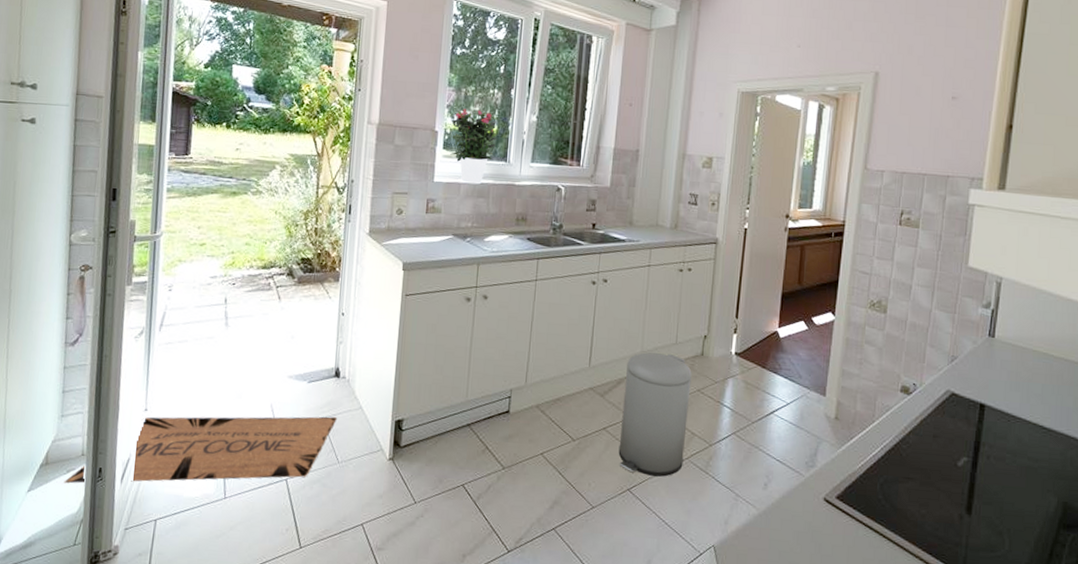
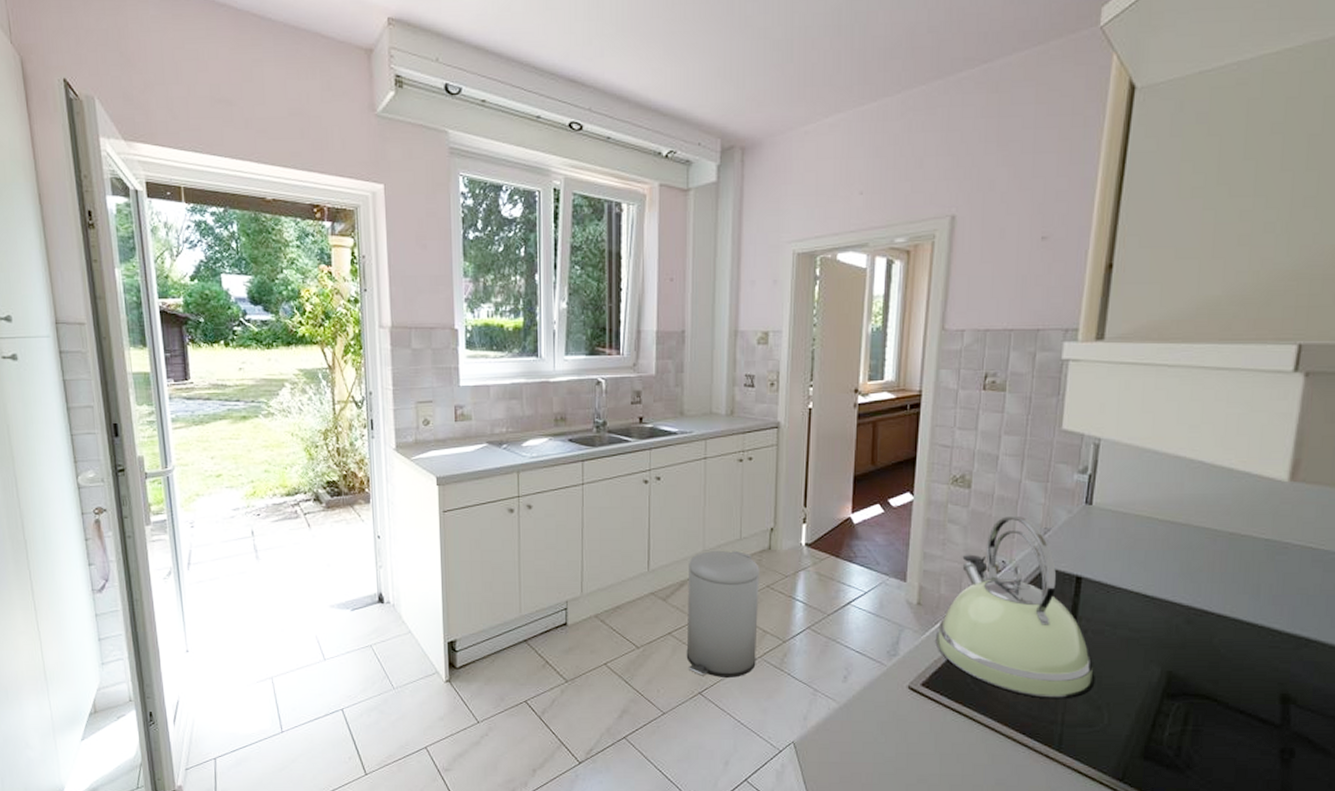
doormat: present [63,416,337,484] -> none [116,643,386,730]
potted flower: present [450,109,498,184] -> none [471,301,525,385]
kettle: none [850,342,997,522] -> present [935,517,1095,699]

